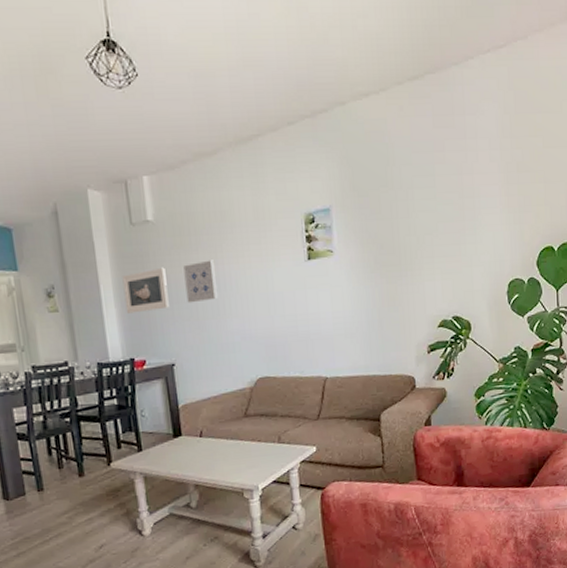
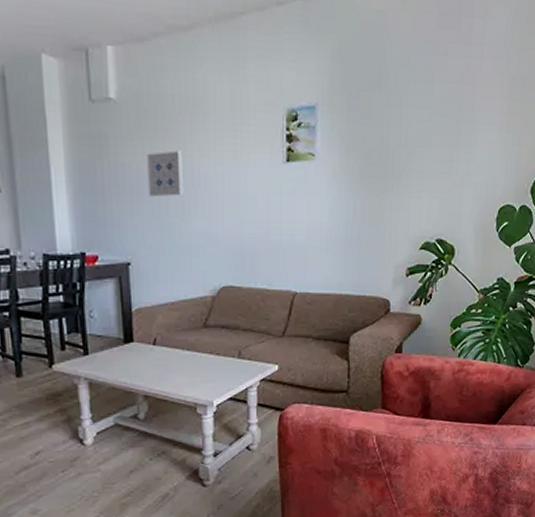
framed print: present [122,267,169,314] -> none [76,153,128,202]

